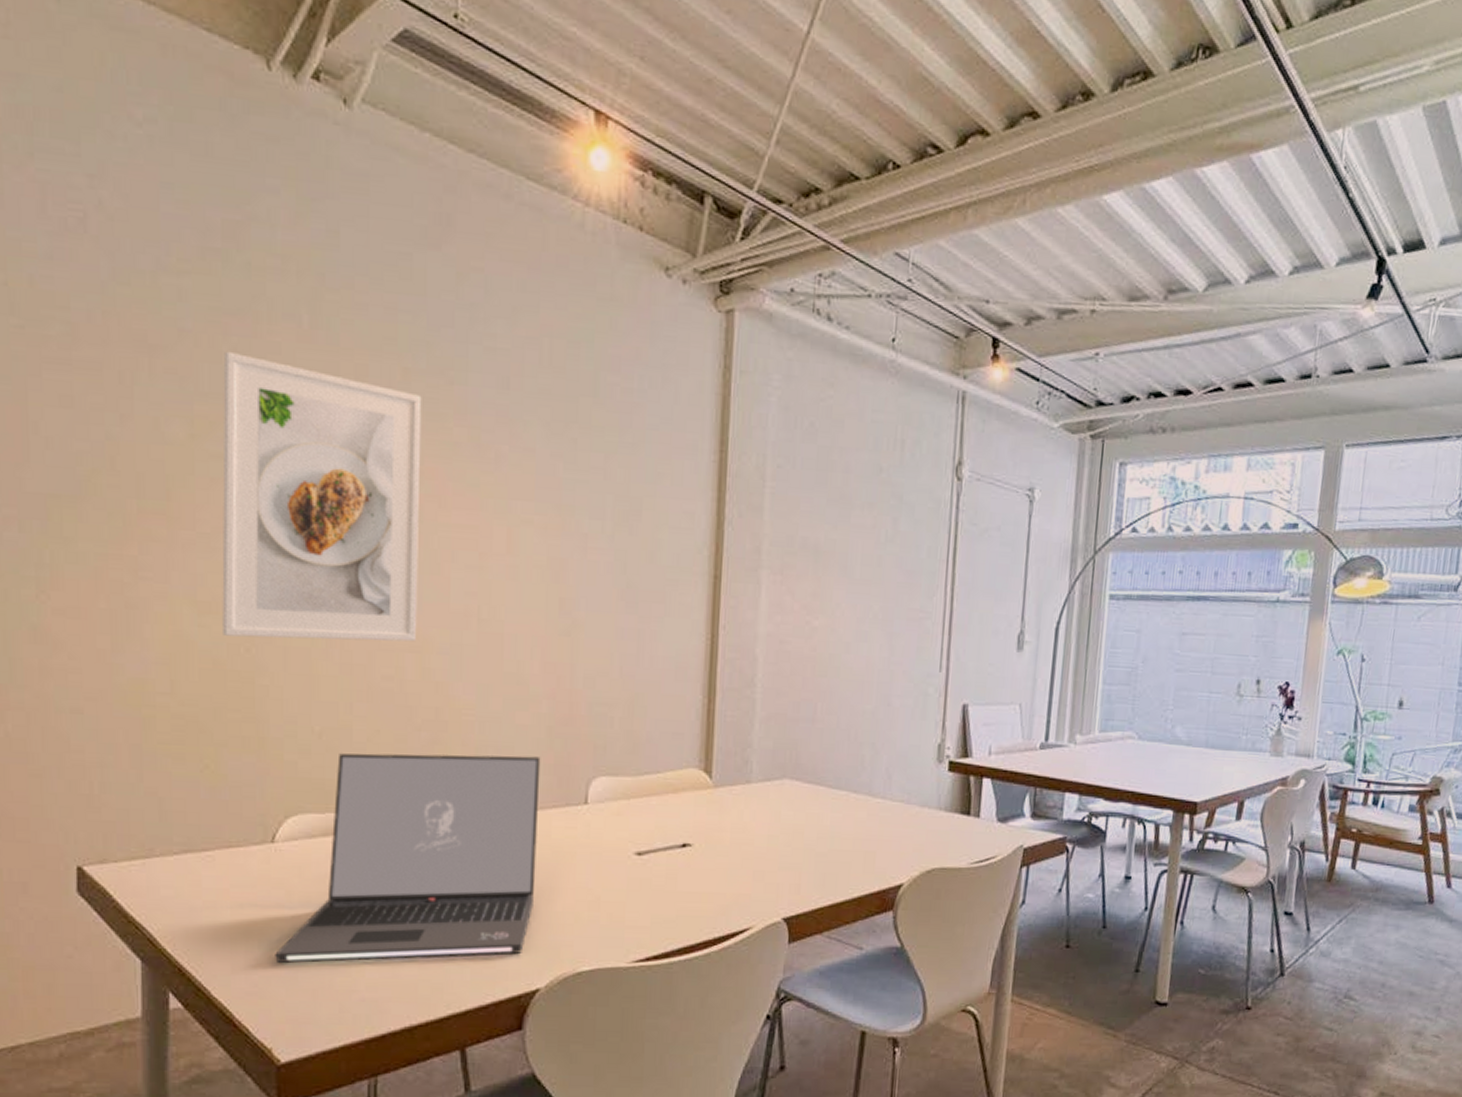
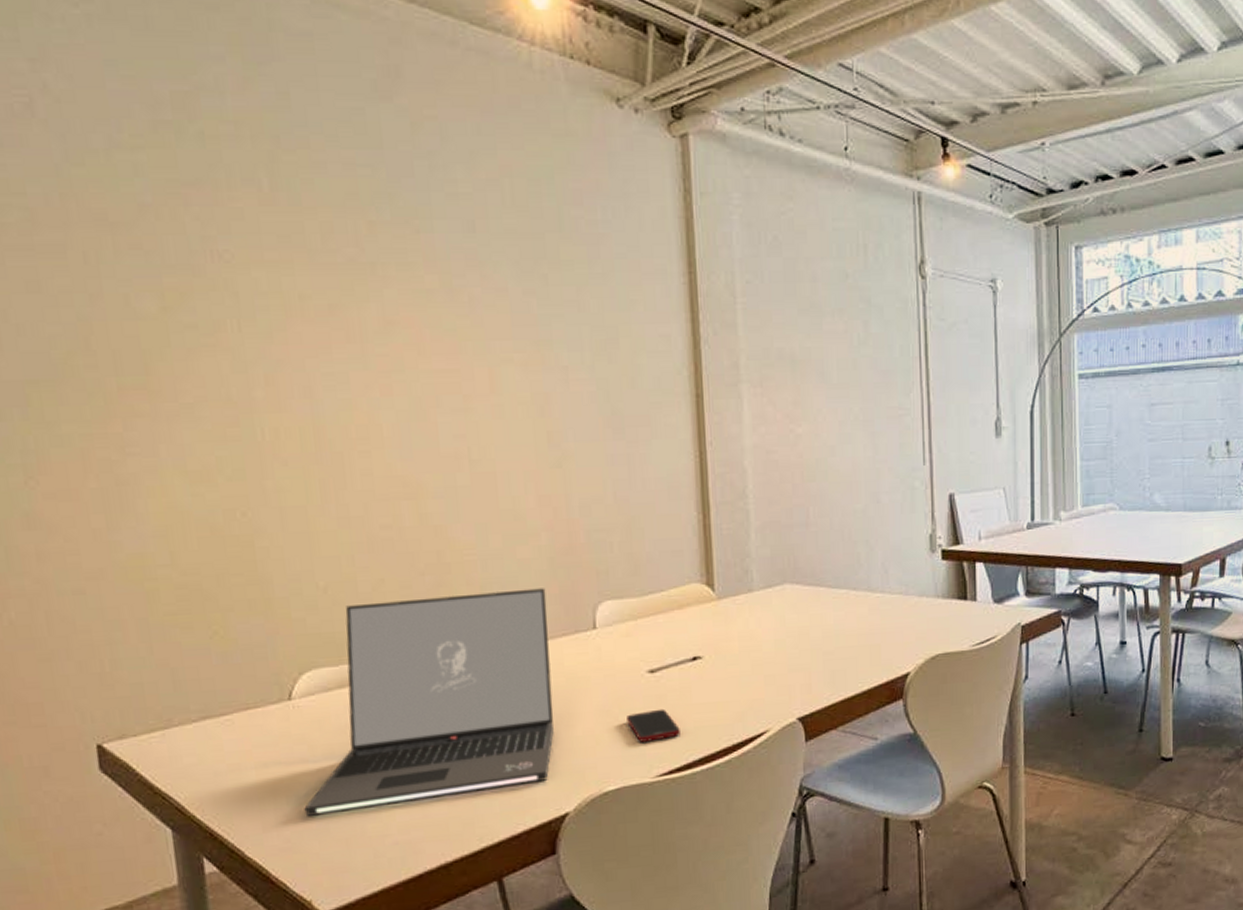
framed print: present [222,351,422,642] -> none [187,221,410,502]
cell phone: none [608,893,662,925] -> present [627,708,680,742]

